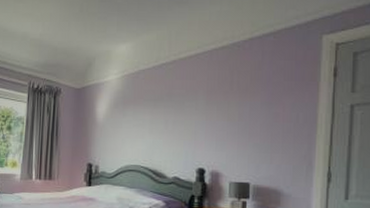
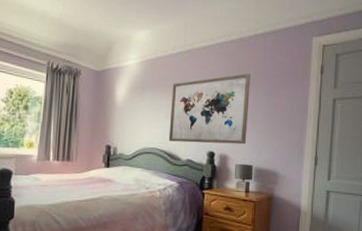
wall art: none [153,82,246,160] -> present [168,74,251,145]

